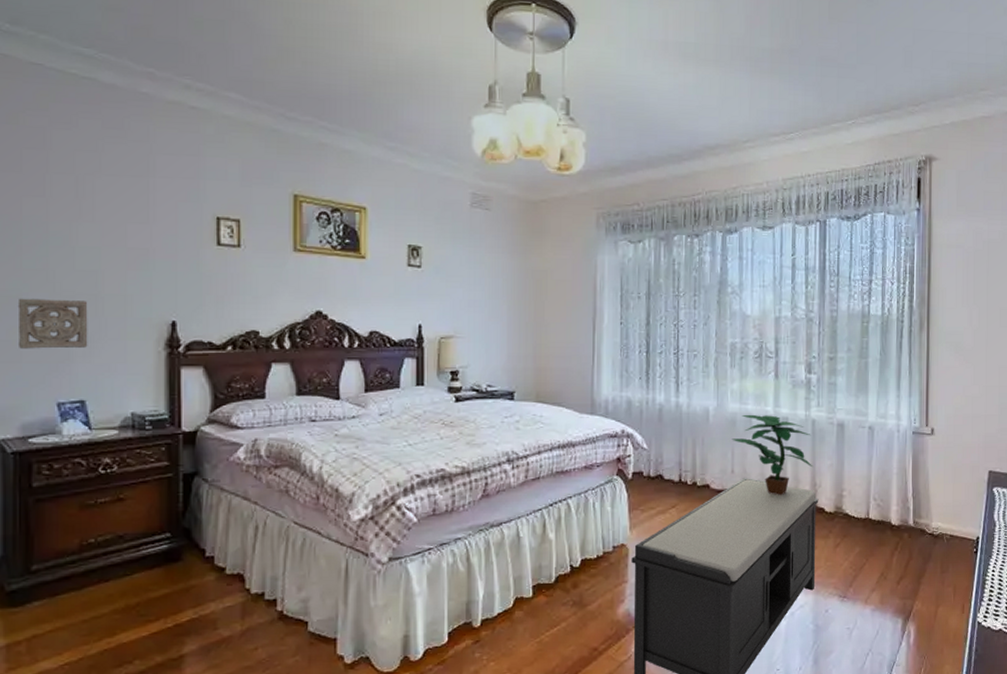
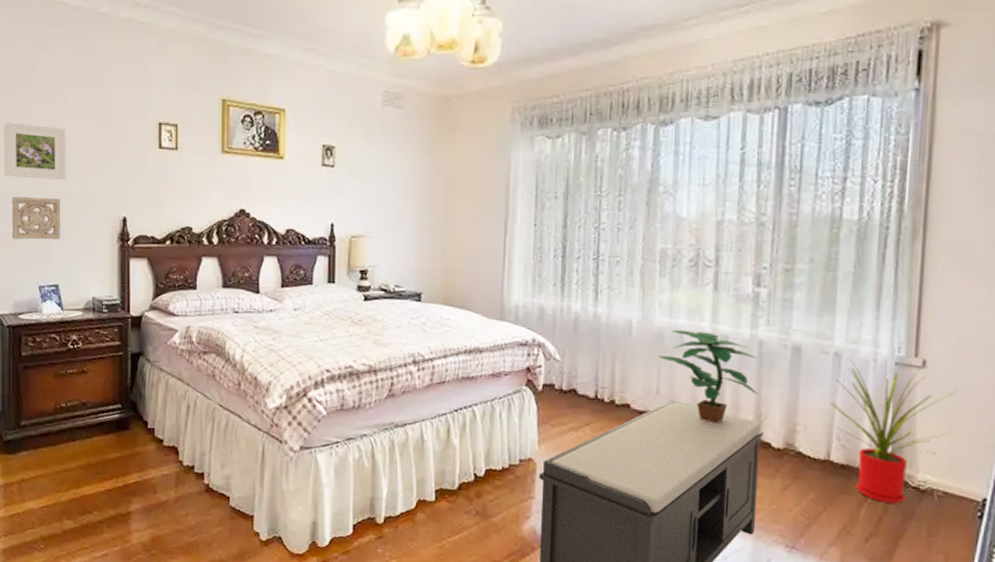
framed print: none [6,211,95,280] -> present [3,122,66,181]
house plant: none [864,430,956,549] -> present [825,358,958,504]

